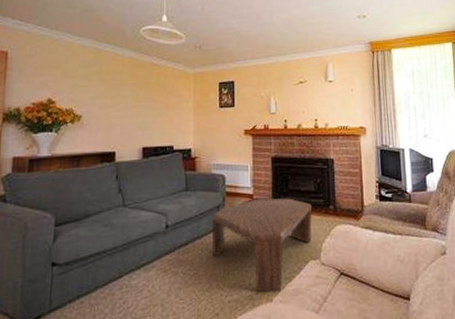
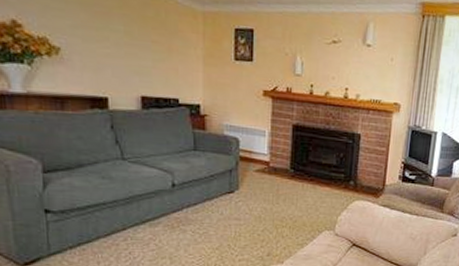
coffee table: present [212,198,312,293] -> none [223,167,331,255]

